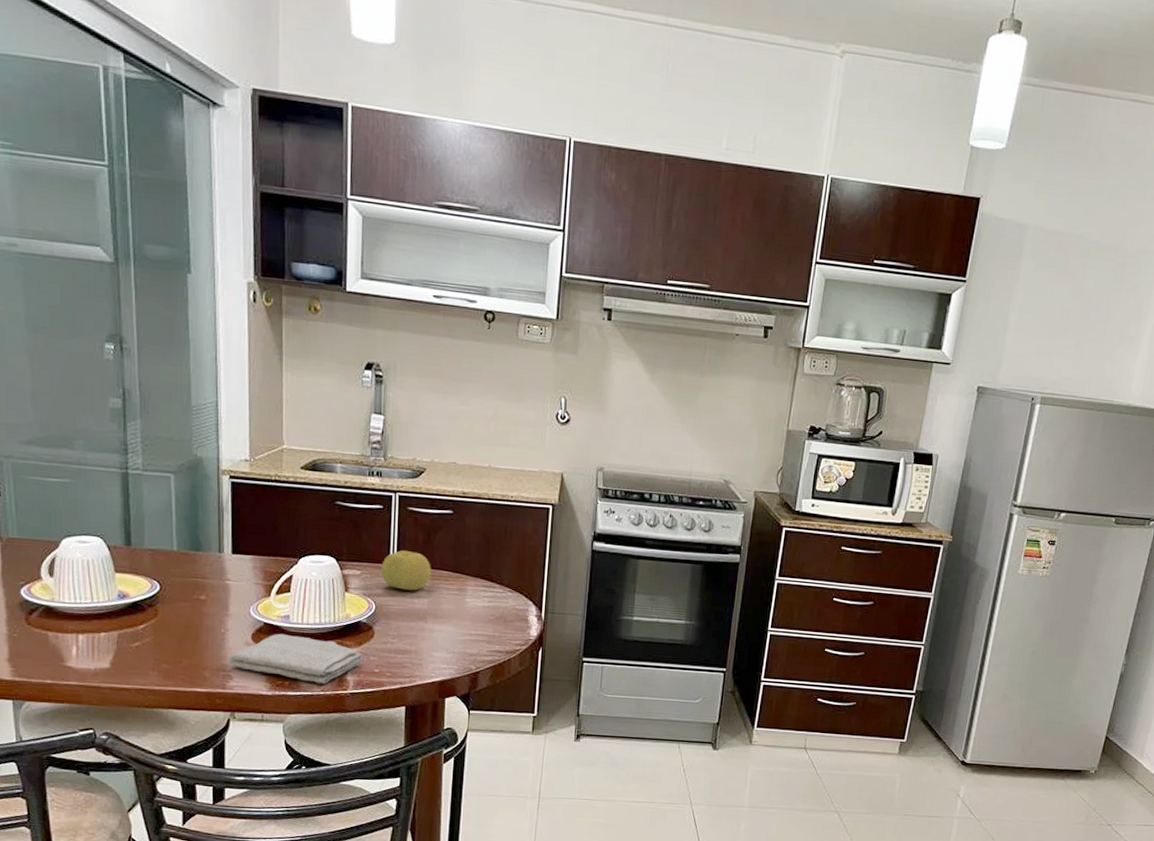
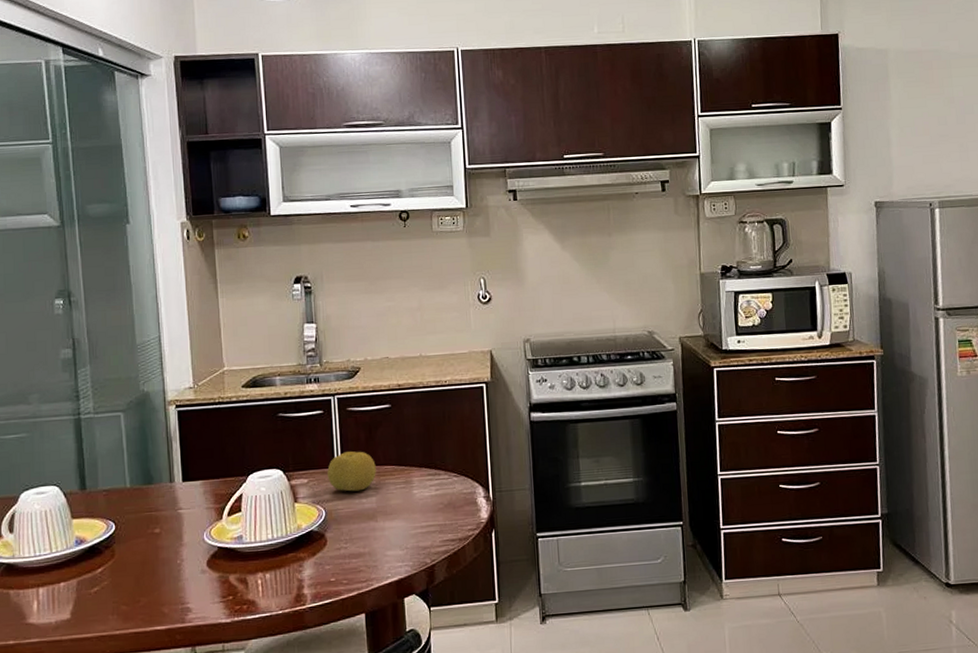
washcloth: present [228,633,364,685] -> none [185,555,319,603]

